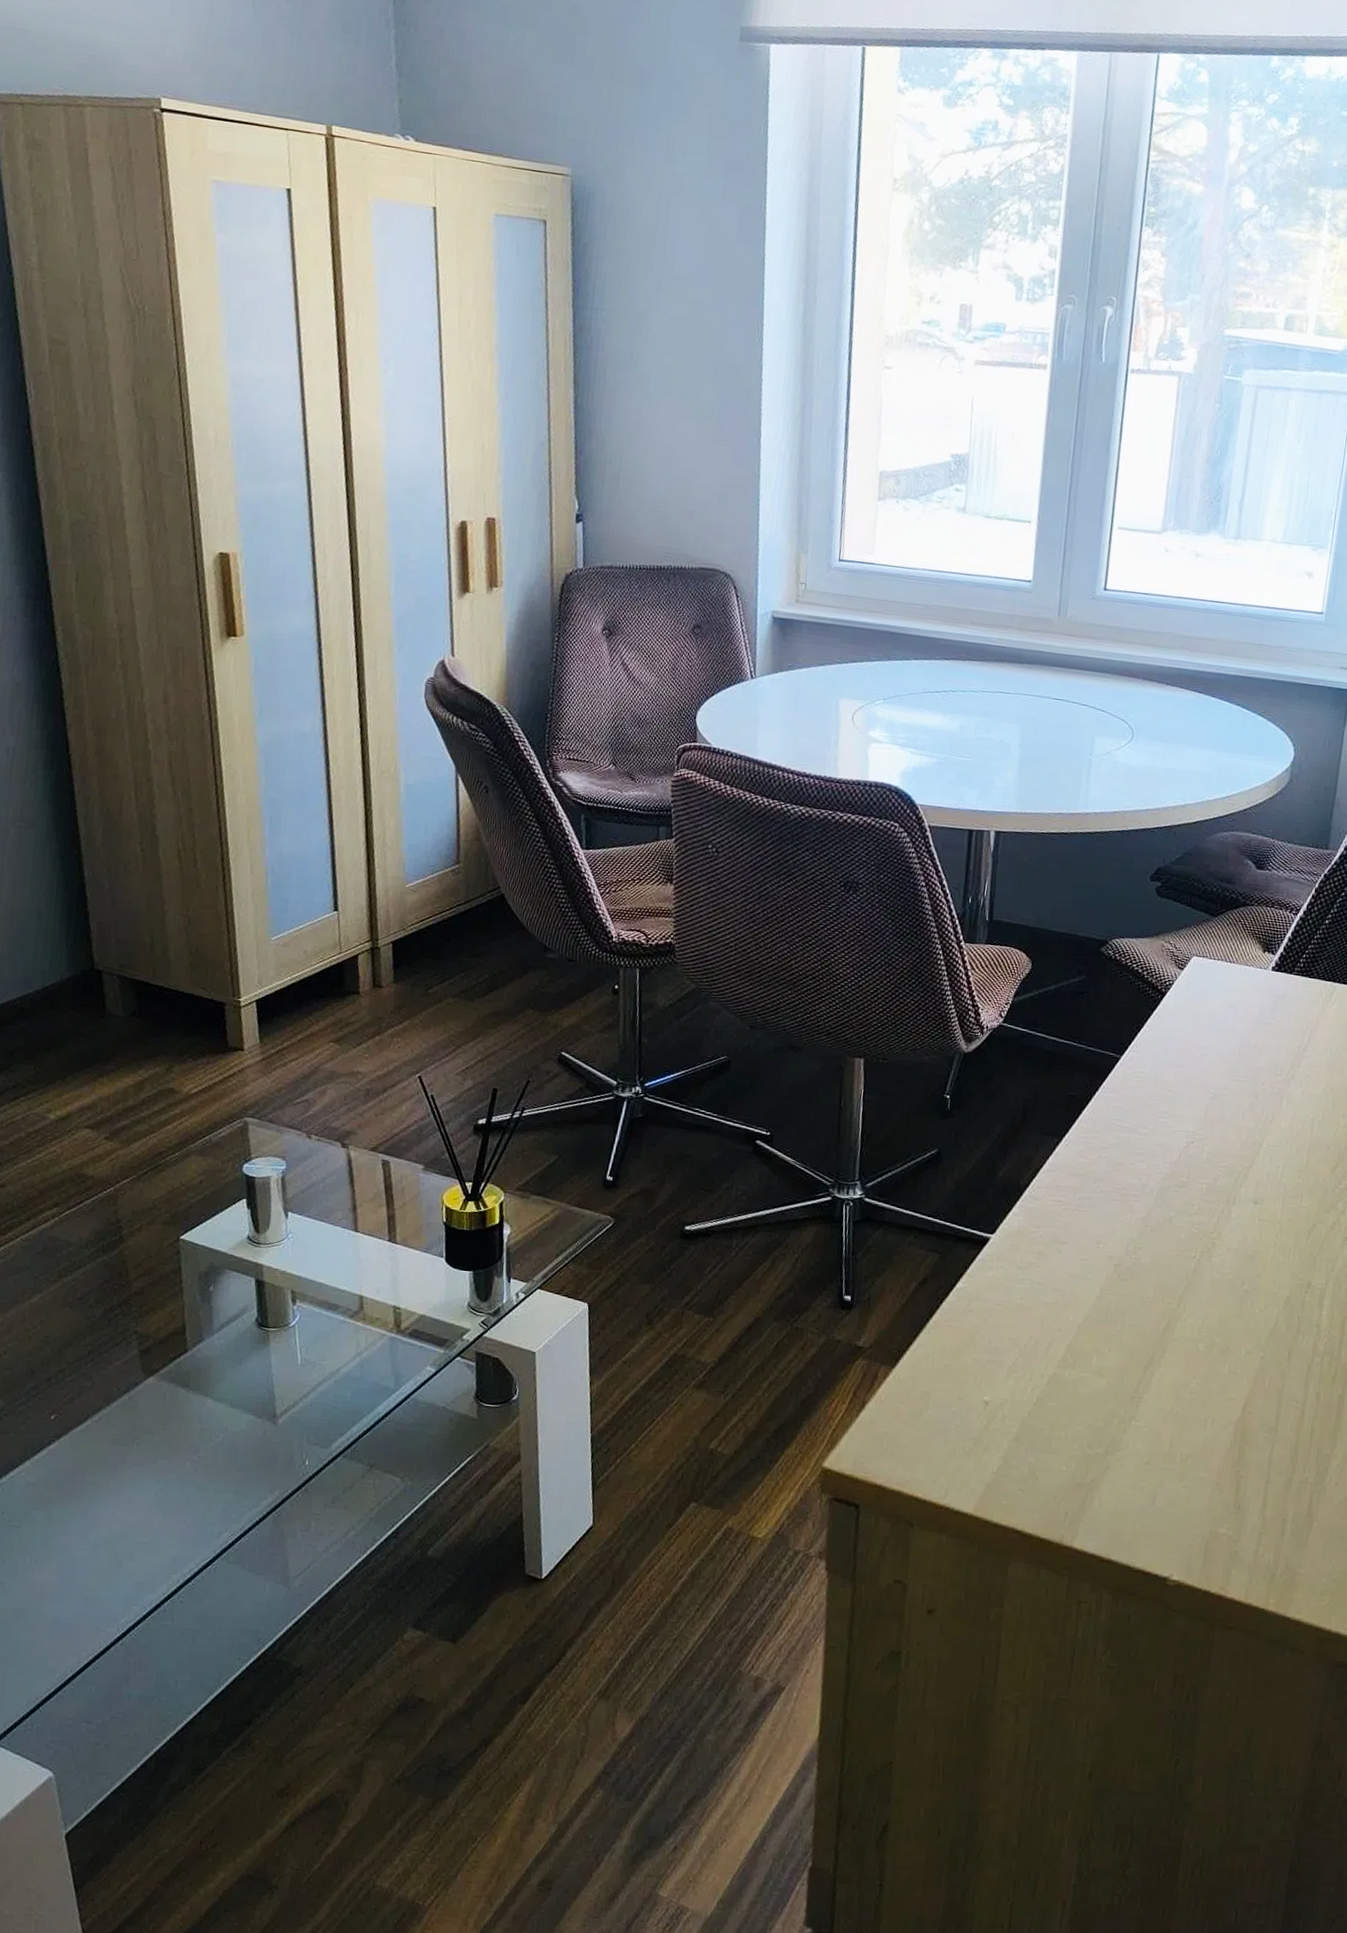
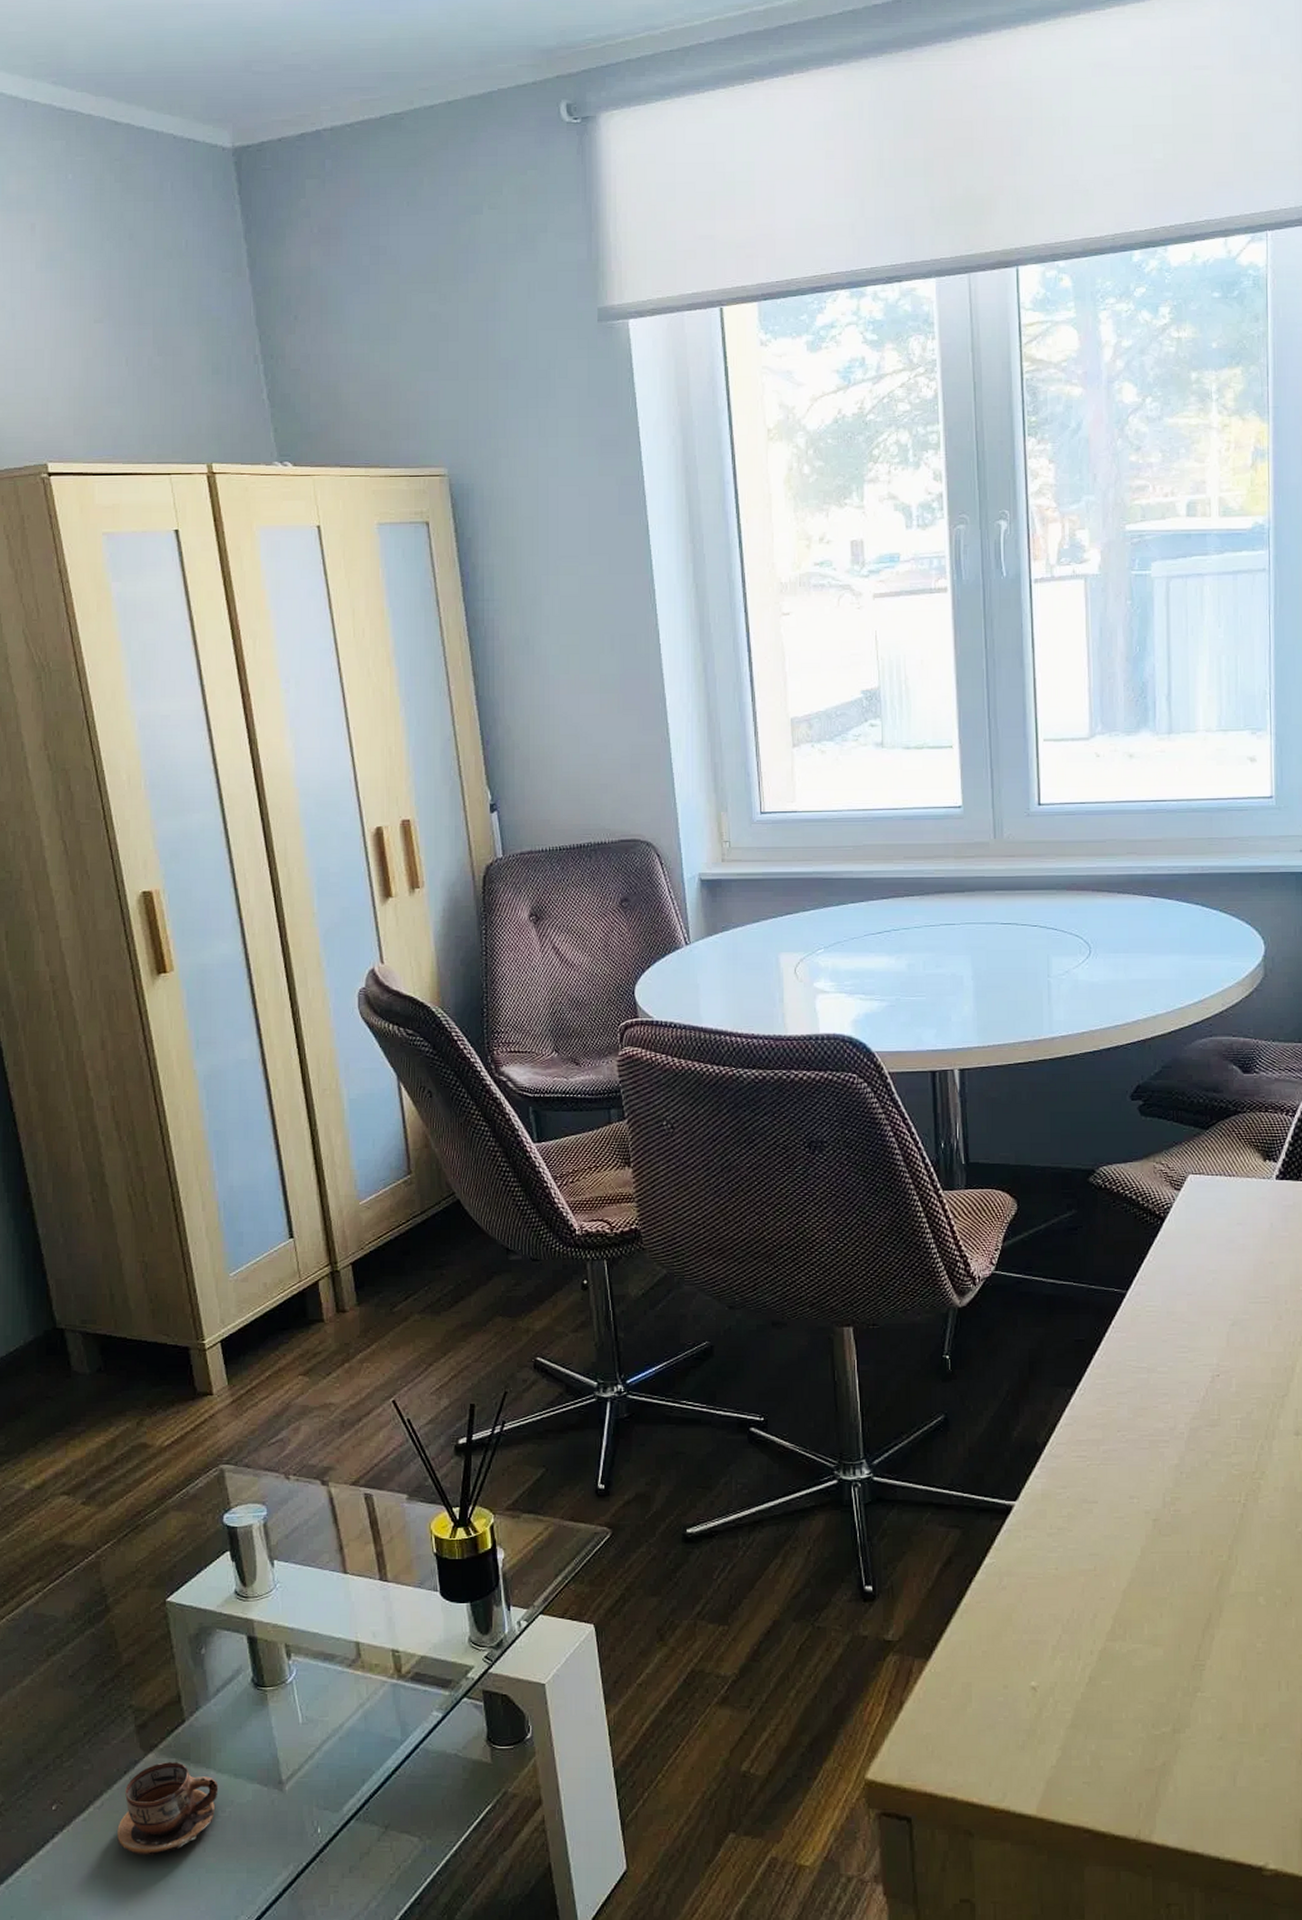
cup: none [111,1386,215,1471] -> present [117,1762,219,1857]

